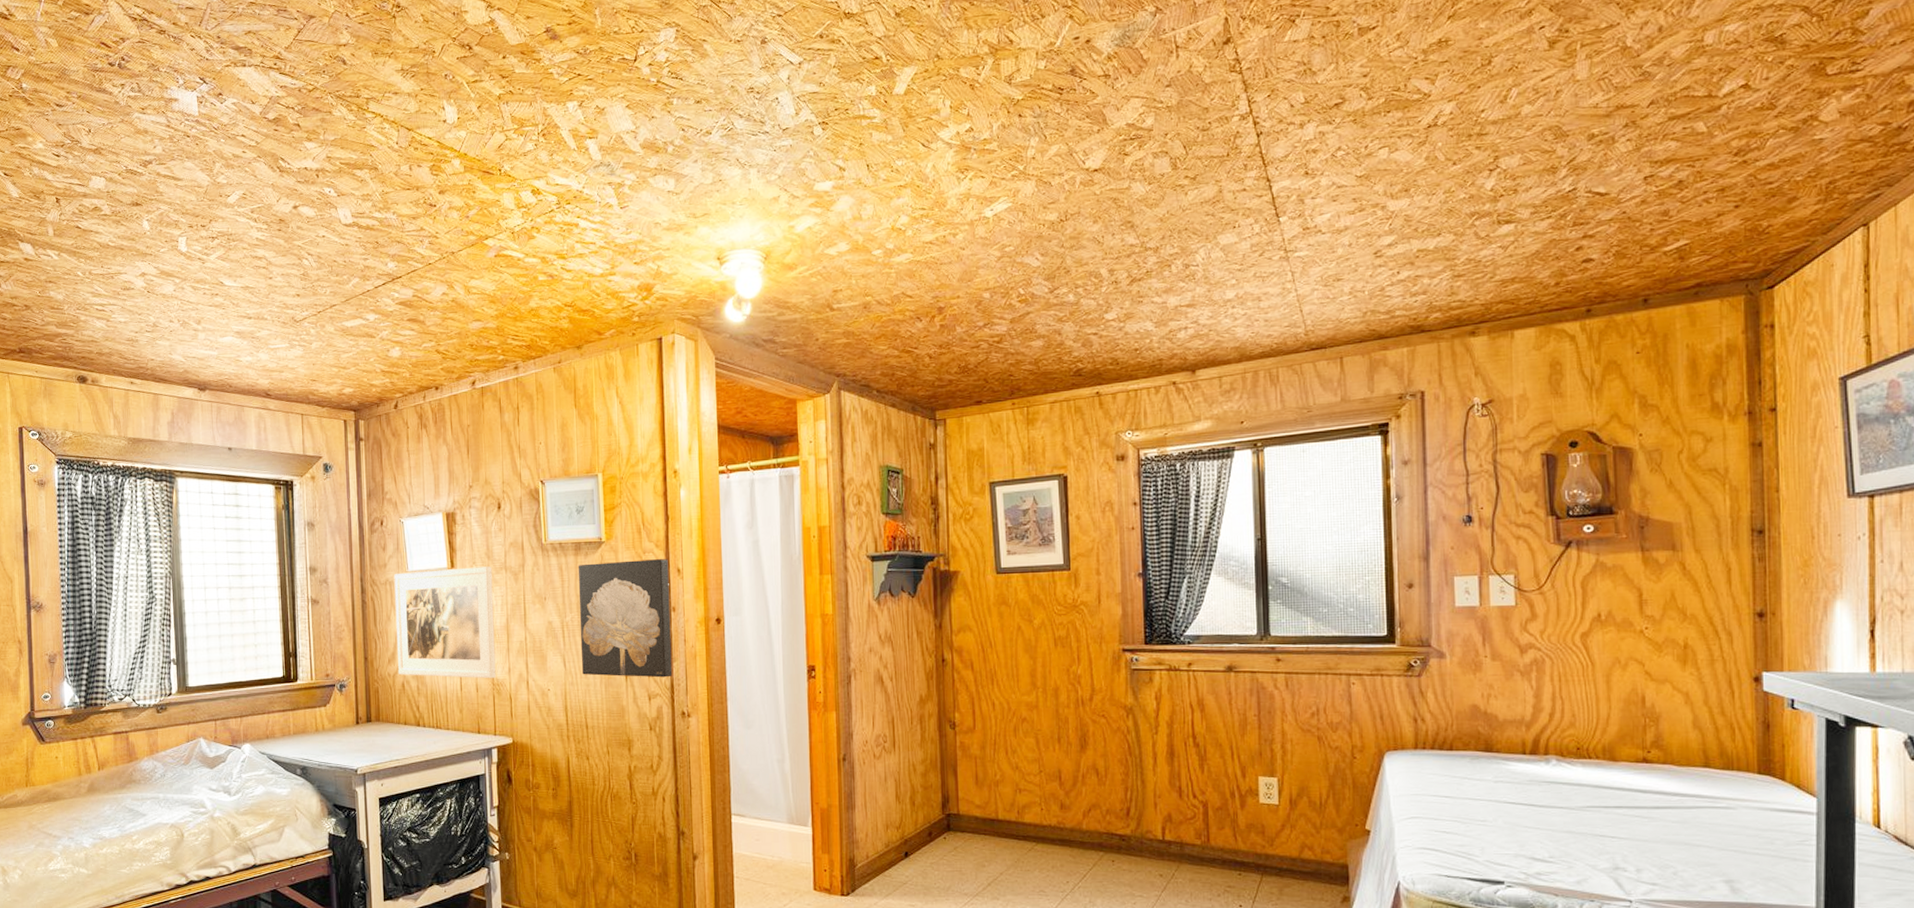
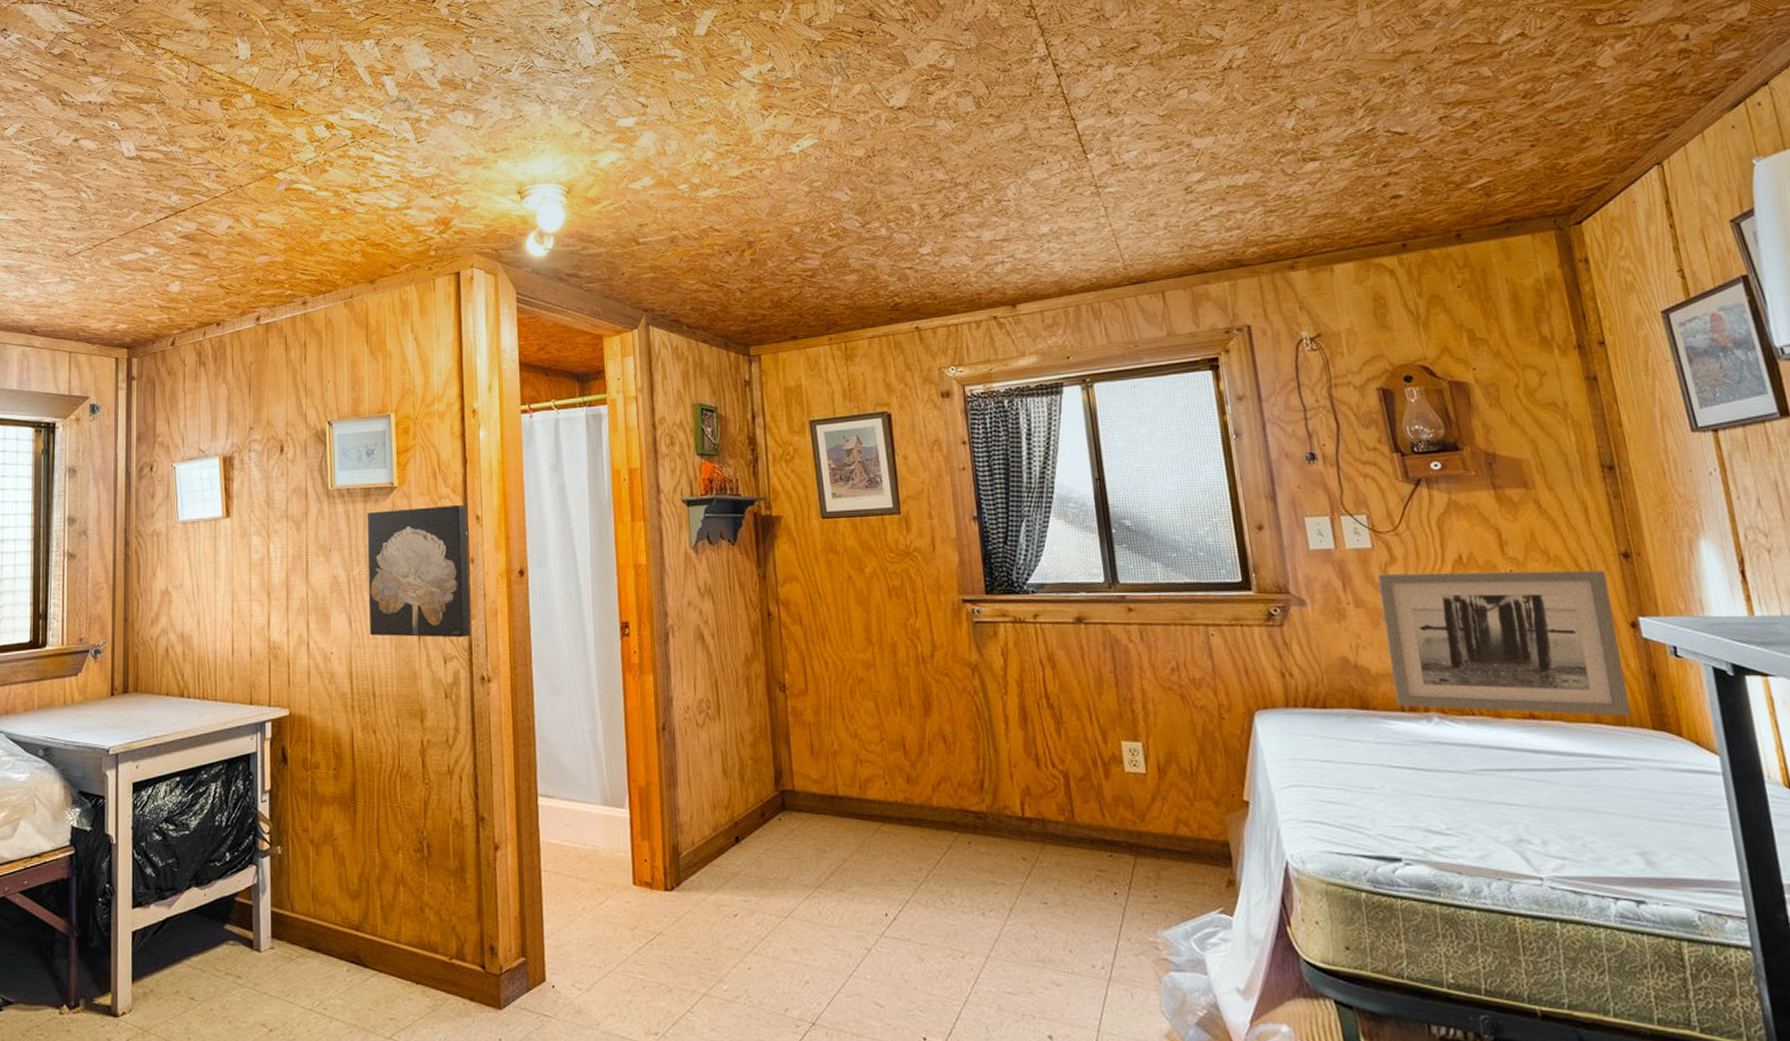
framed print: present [394,566,496,679] -> none [161,515,273,642]
wall art: none [1516,628,1740,761] -> present [1377,570,1631,716]

